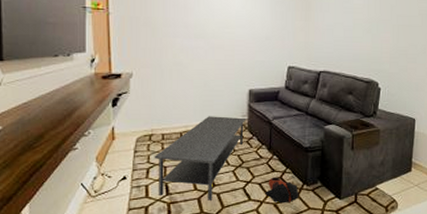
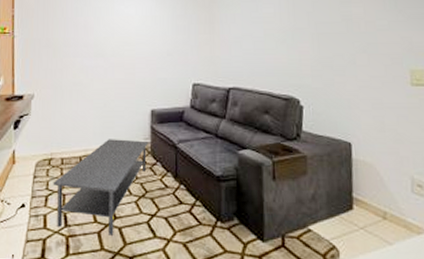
bag: present [265,177,299,204] -> none [172,211,213,243]

